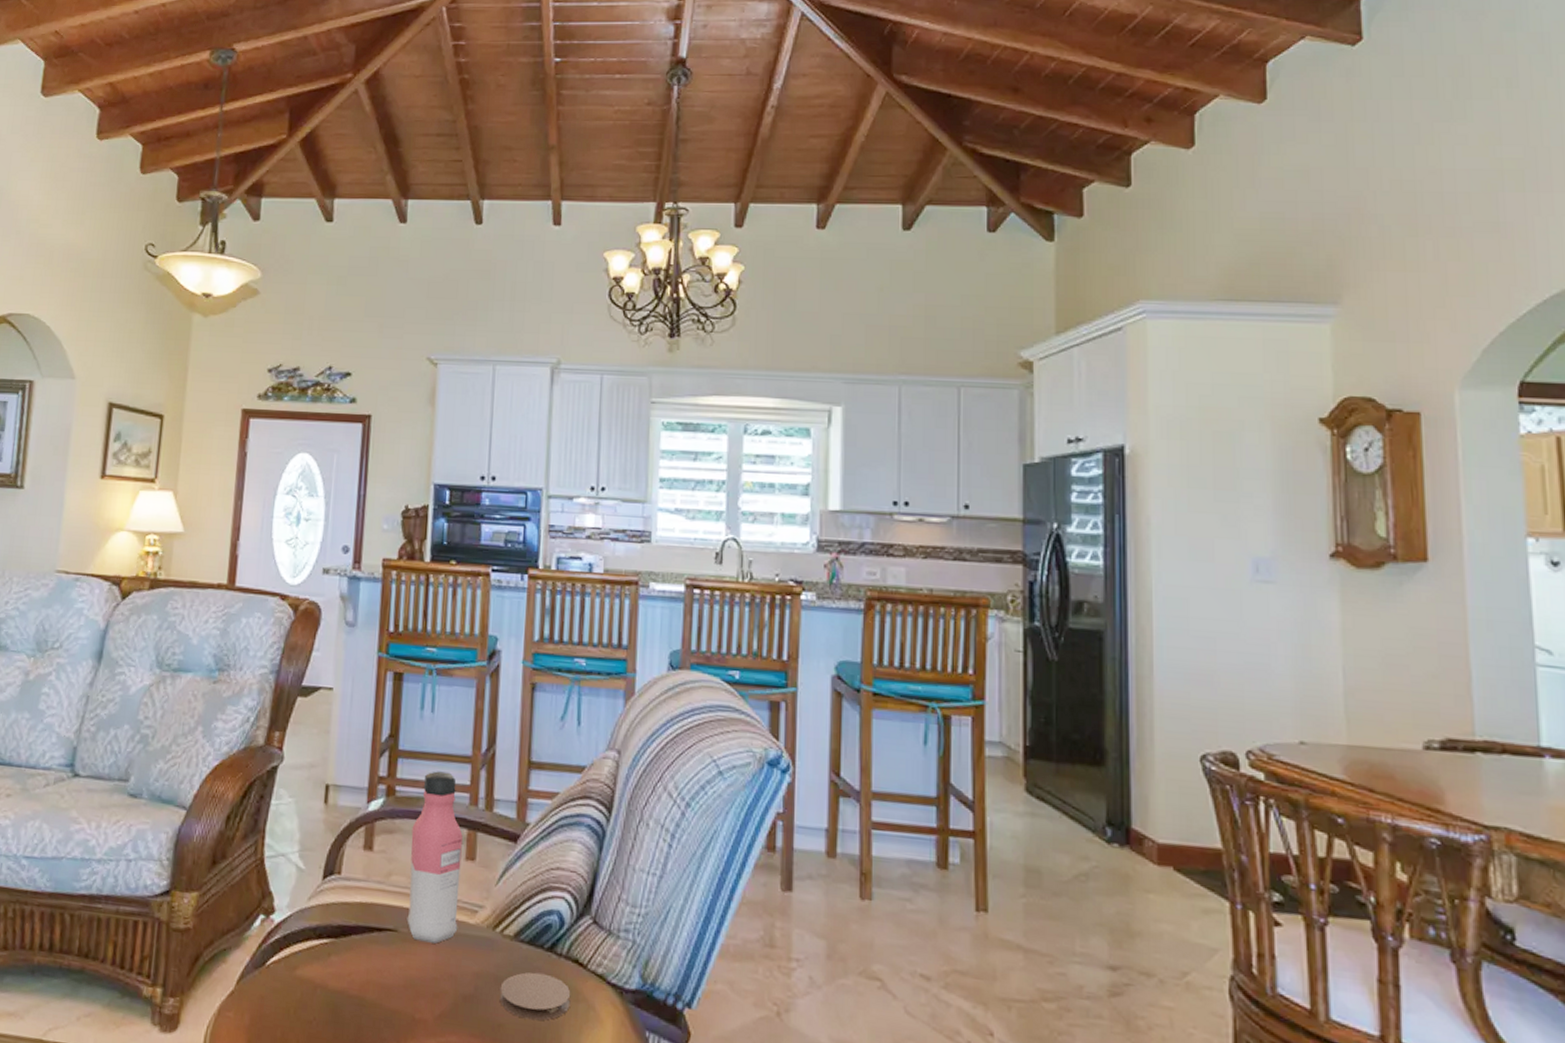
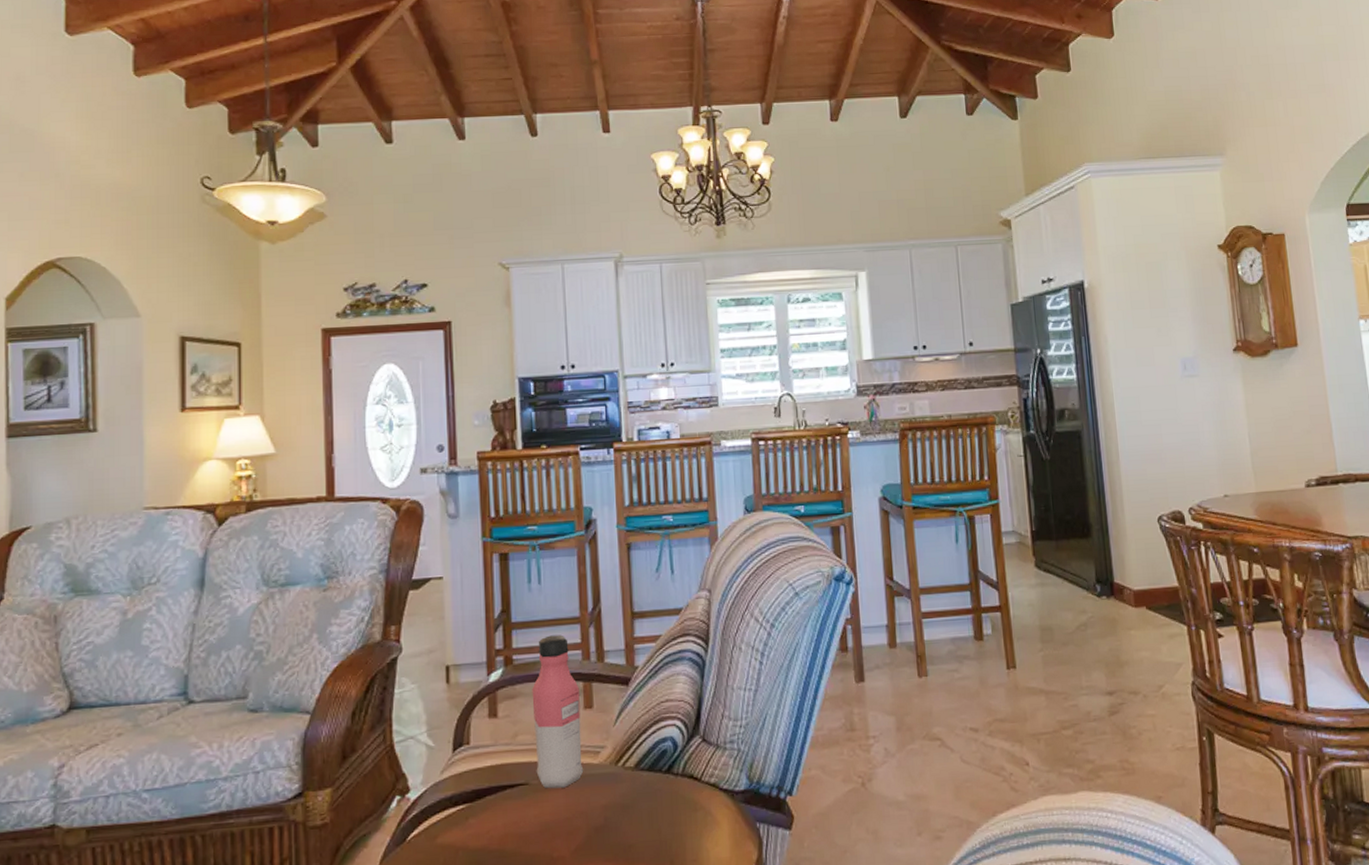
coaster: present [499,972,571,1021] -> none [627,793,690,836]

